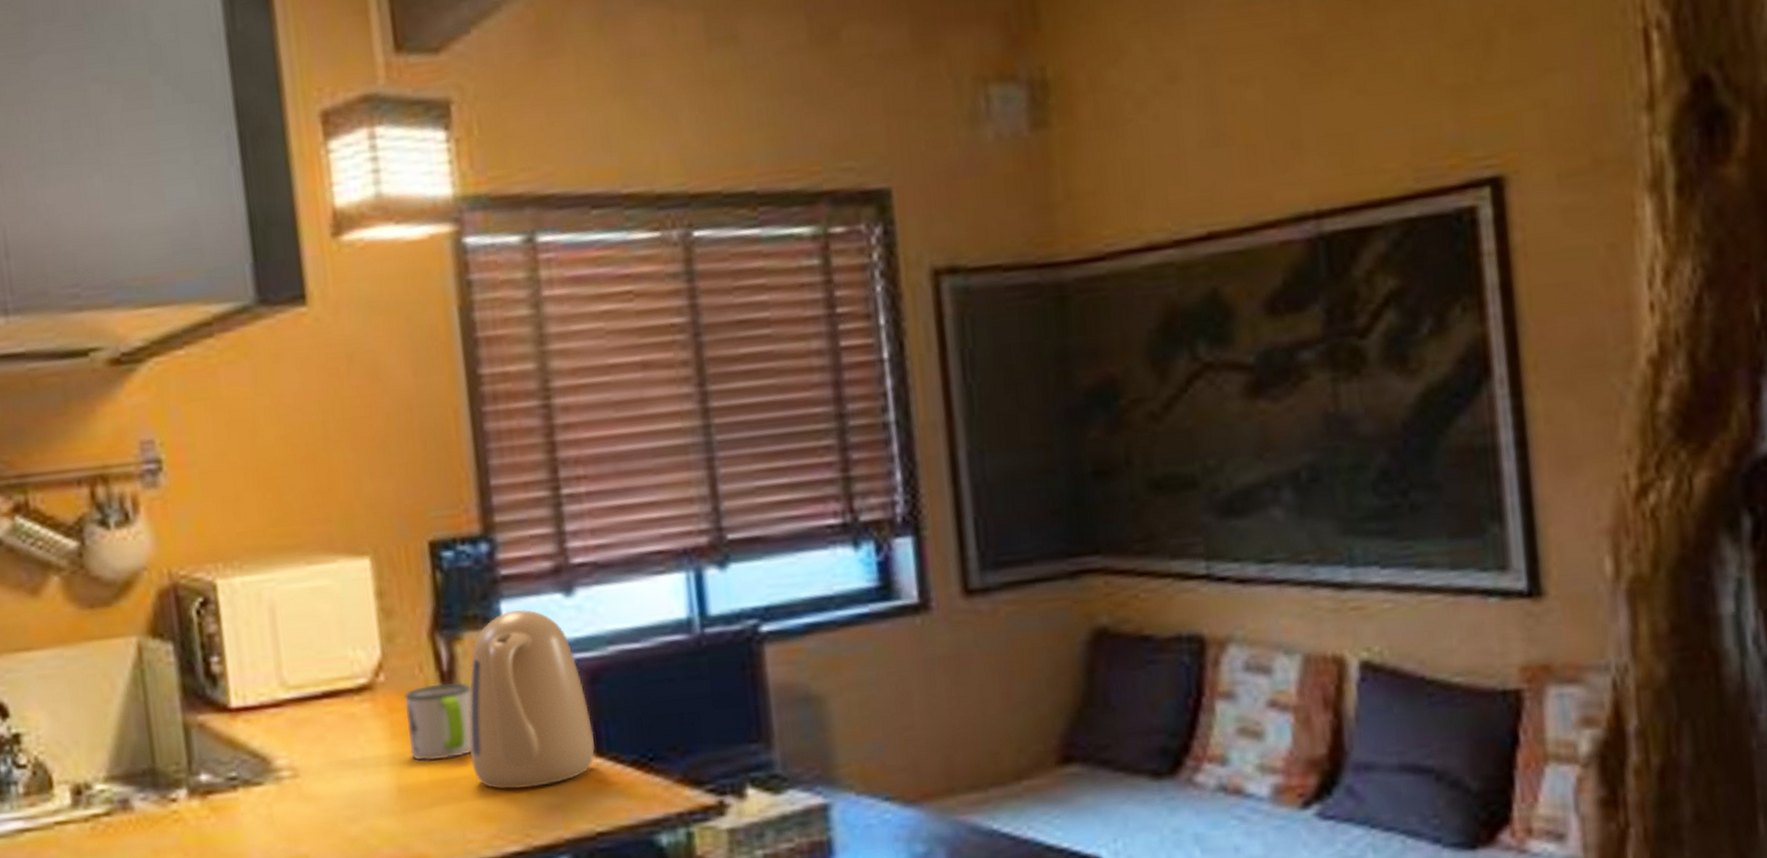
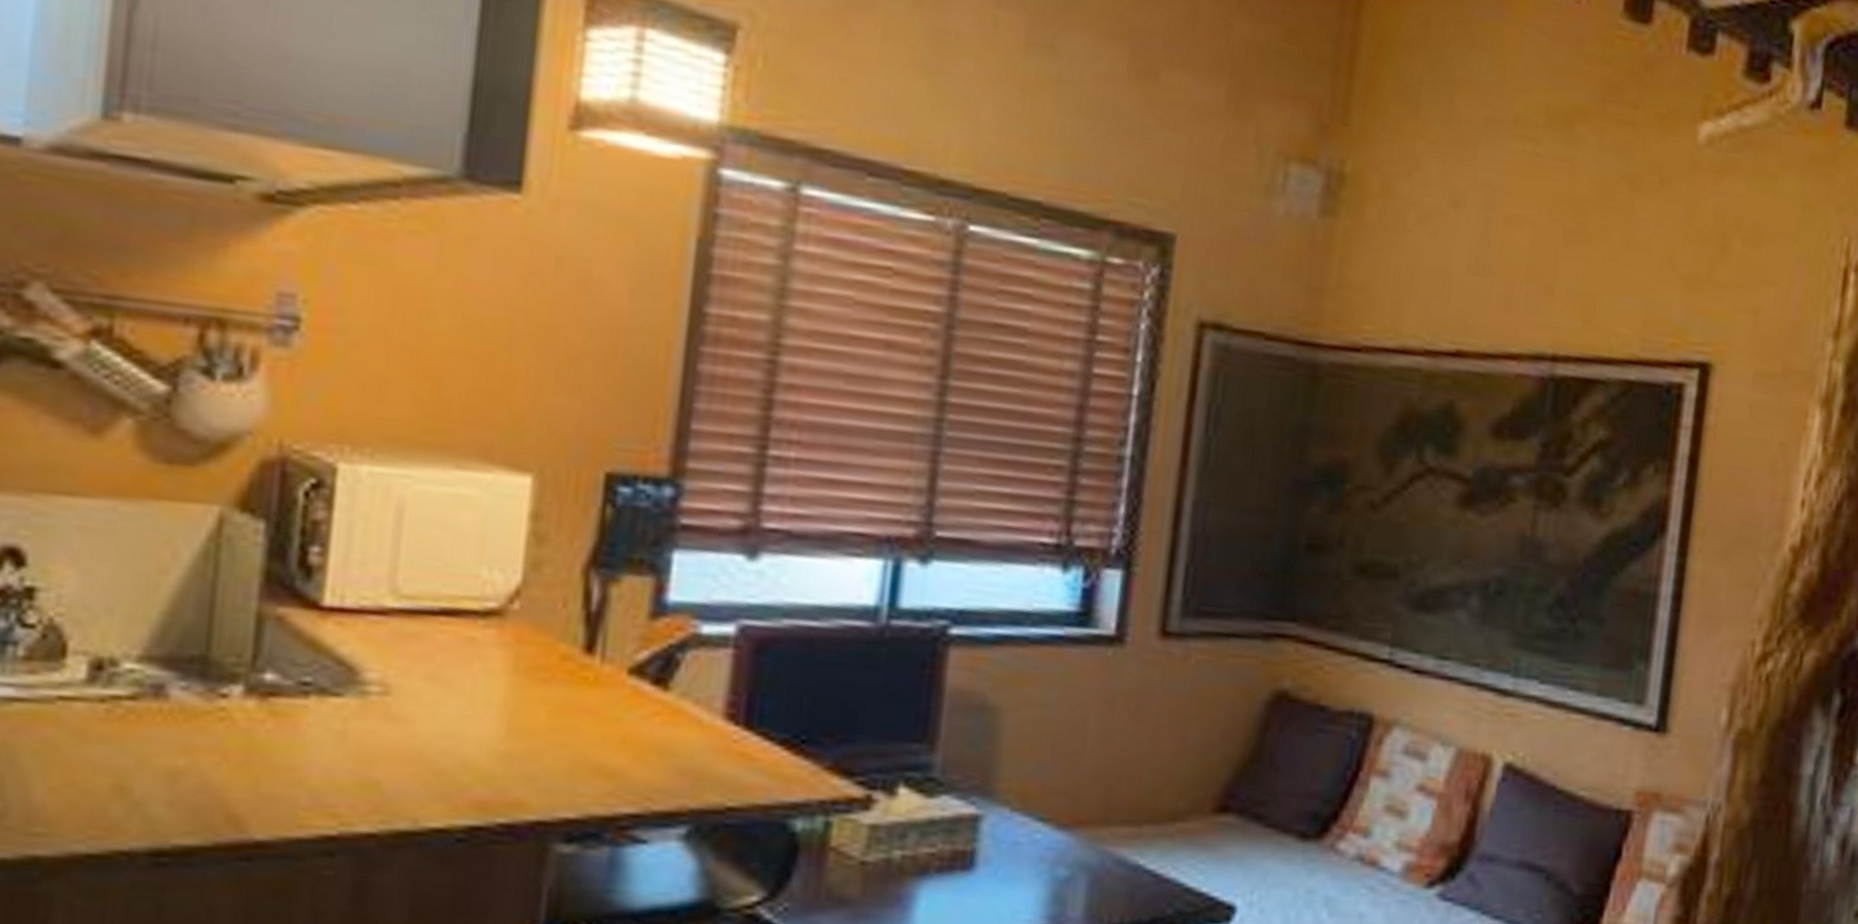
mug: present [404,682,472,761] -> none [531,622,619,705]
kettle: present [469,610,595,789] -> none [600,563,747,750]

